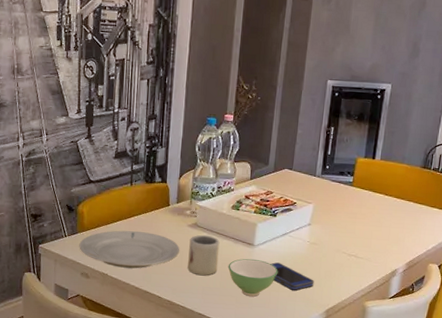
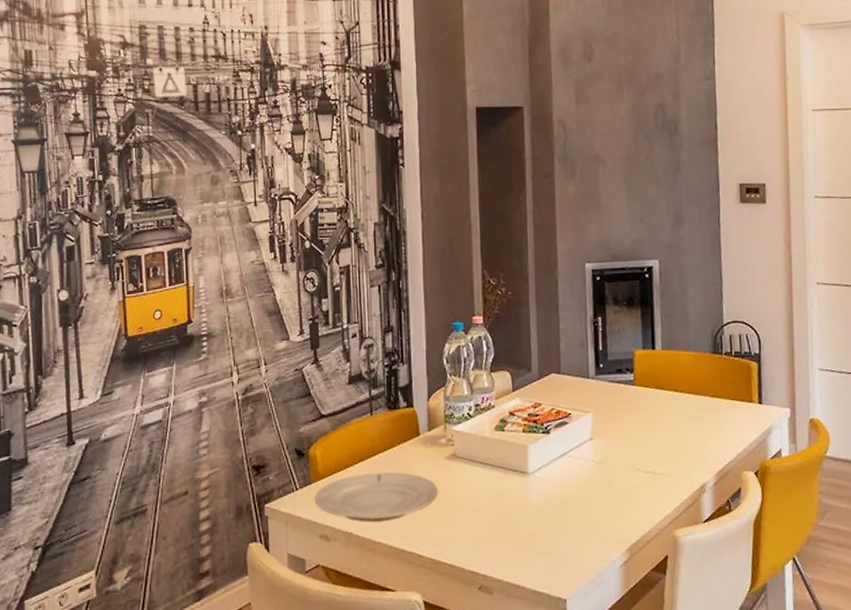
cup: present [187,235,220,276] -> none [449,467,488,521]
bowl: present [228,258,278,297] -> none [499,491,562,541]
mobile phone: present [270,262,314,291] -> none [551,492,609,526]

